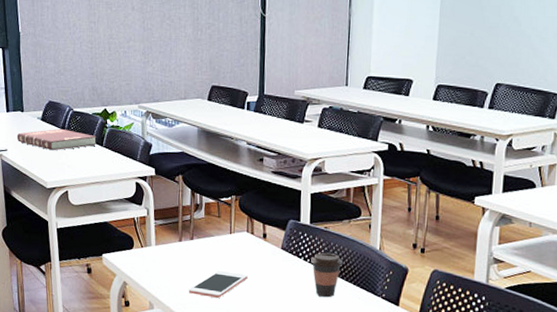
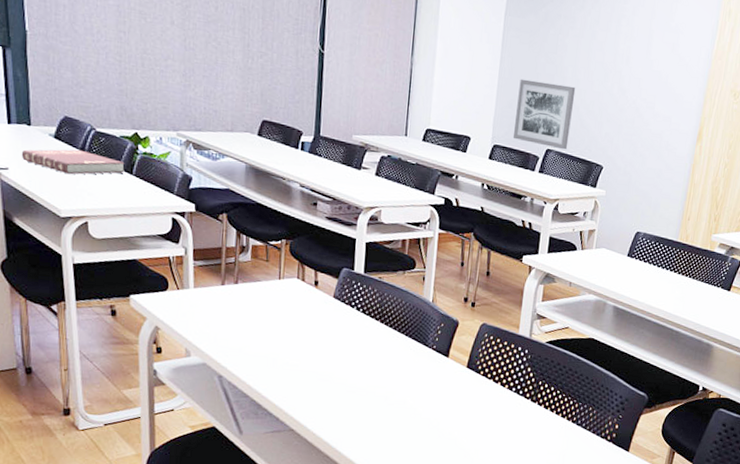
cell phone: present [188,270,248,298] -> none [230,317,297,346]
coffee cup: present [311,252,343,298] -> none [363,302,396,348]
wall art: none [459,14,526,82] -> present [513,79,576,150]

